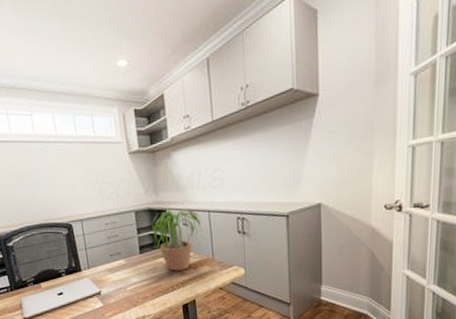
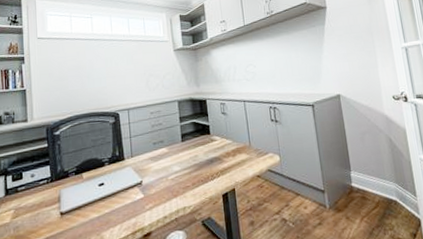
potted plant: present [151,208,206,271] -> none [192,98,243,159]

